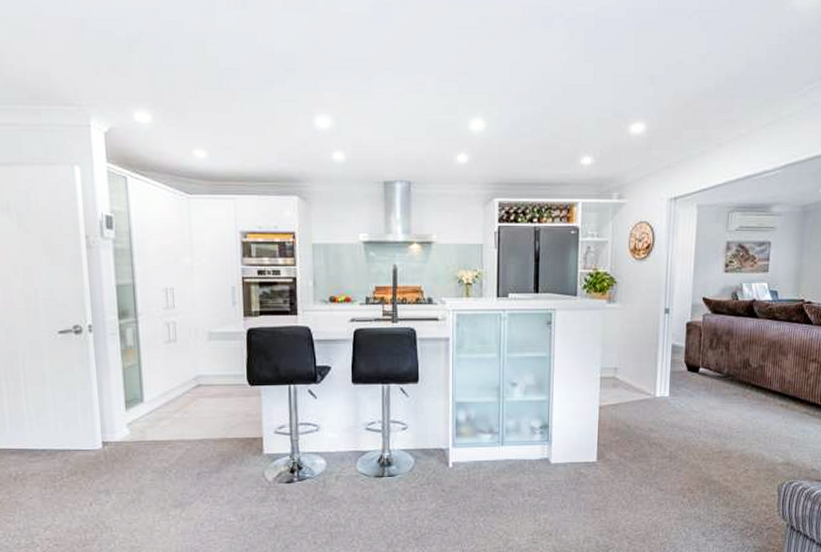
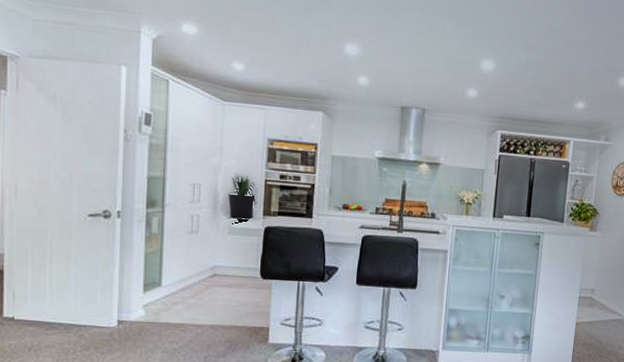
planter: none [204,275,234,323] -> present [228,175,256,220]

